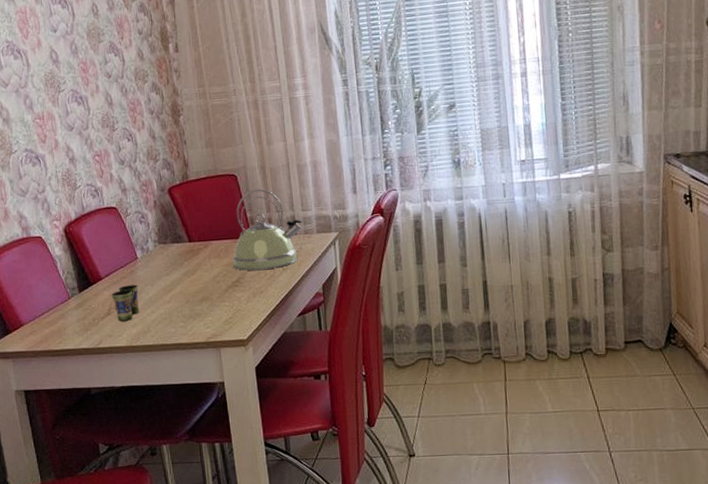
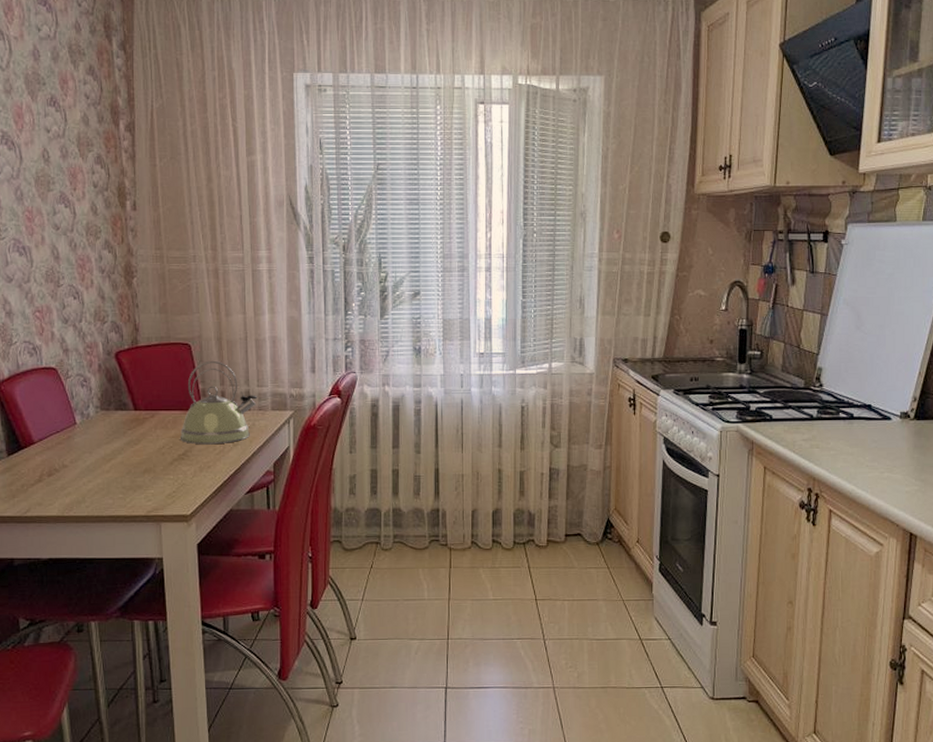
cup: present [111,284,139,321] -> none [44,451,76,489]

